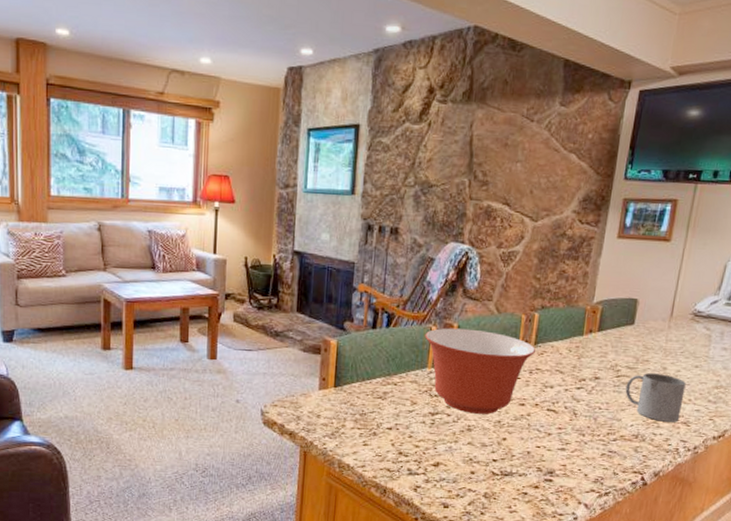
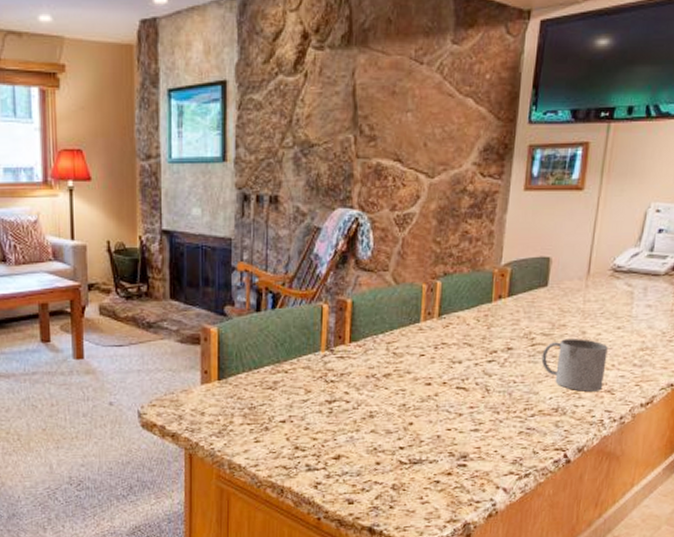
mixing bowl: present [424,328,536,414] -> none [315,304,441,398]

